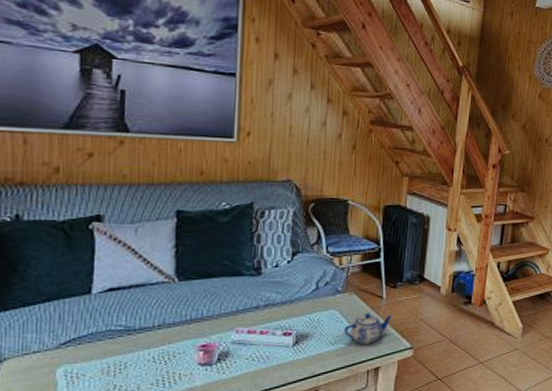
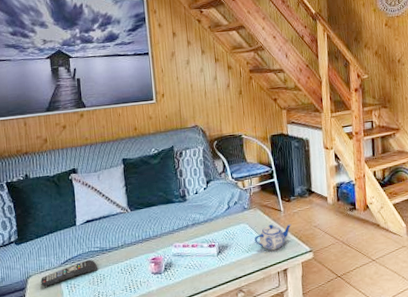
remote control: none [22,341,119,376] -> present [41,259,98,287]

